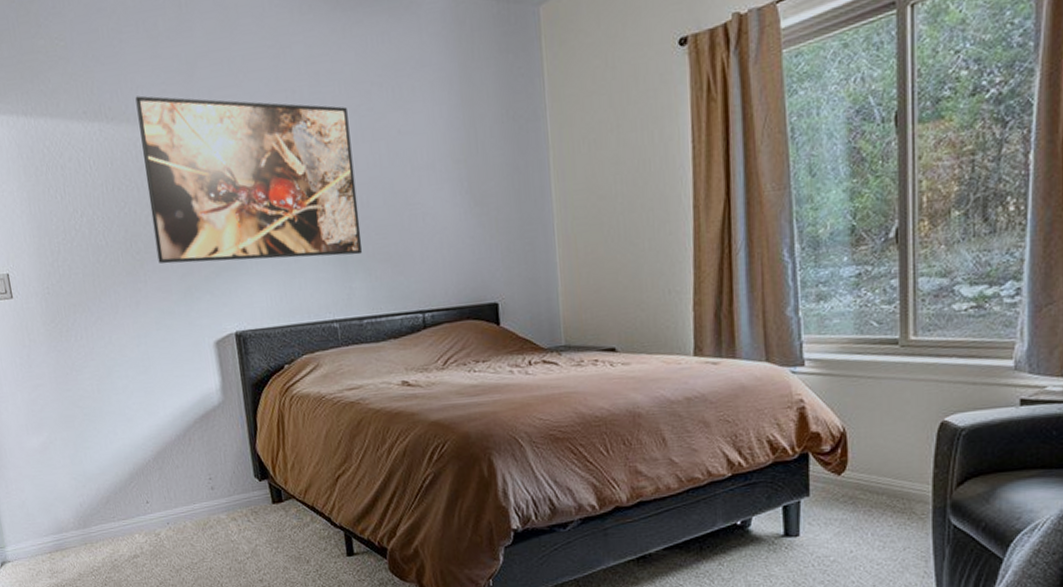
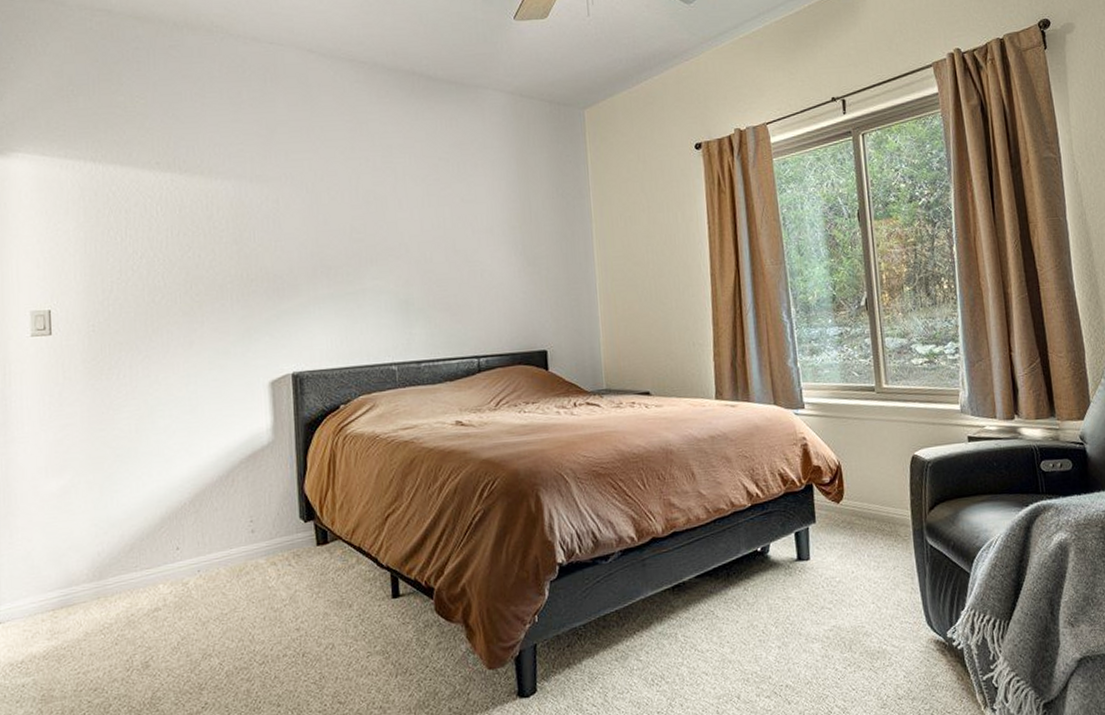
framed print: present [135,95,362,264] -> none [212,152,424,306]

